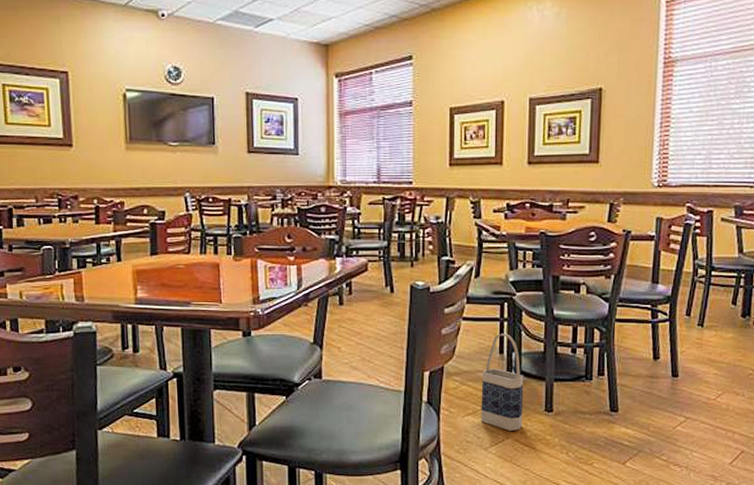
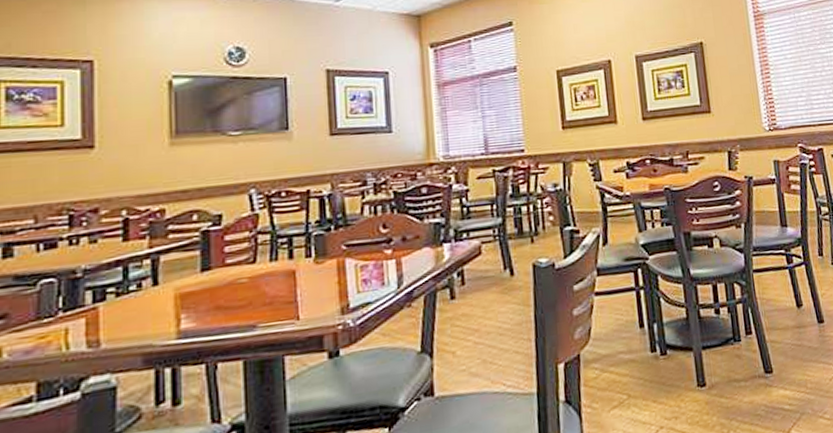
bag: present [480,333,524,432] -> none [624,303,676,419]

